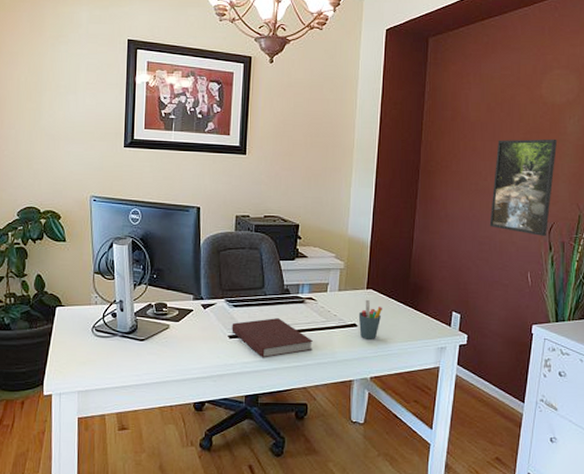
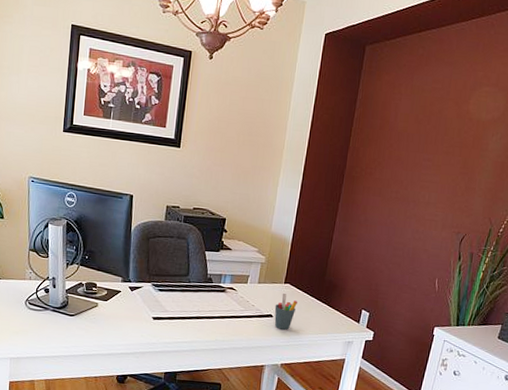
notebook: present [231,318,313,358] -> none [156,304,230,340]
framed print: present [489,138,557,236] -> none [405,151,478,246]

